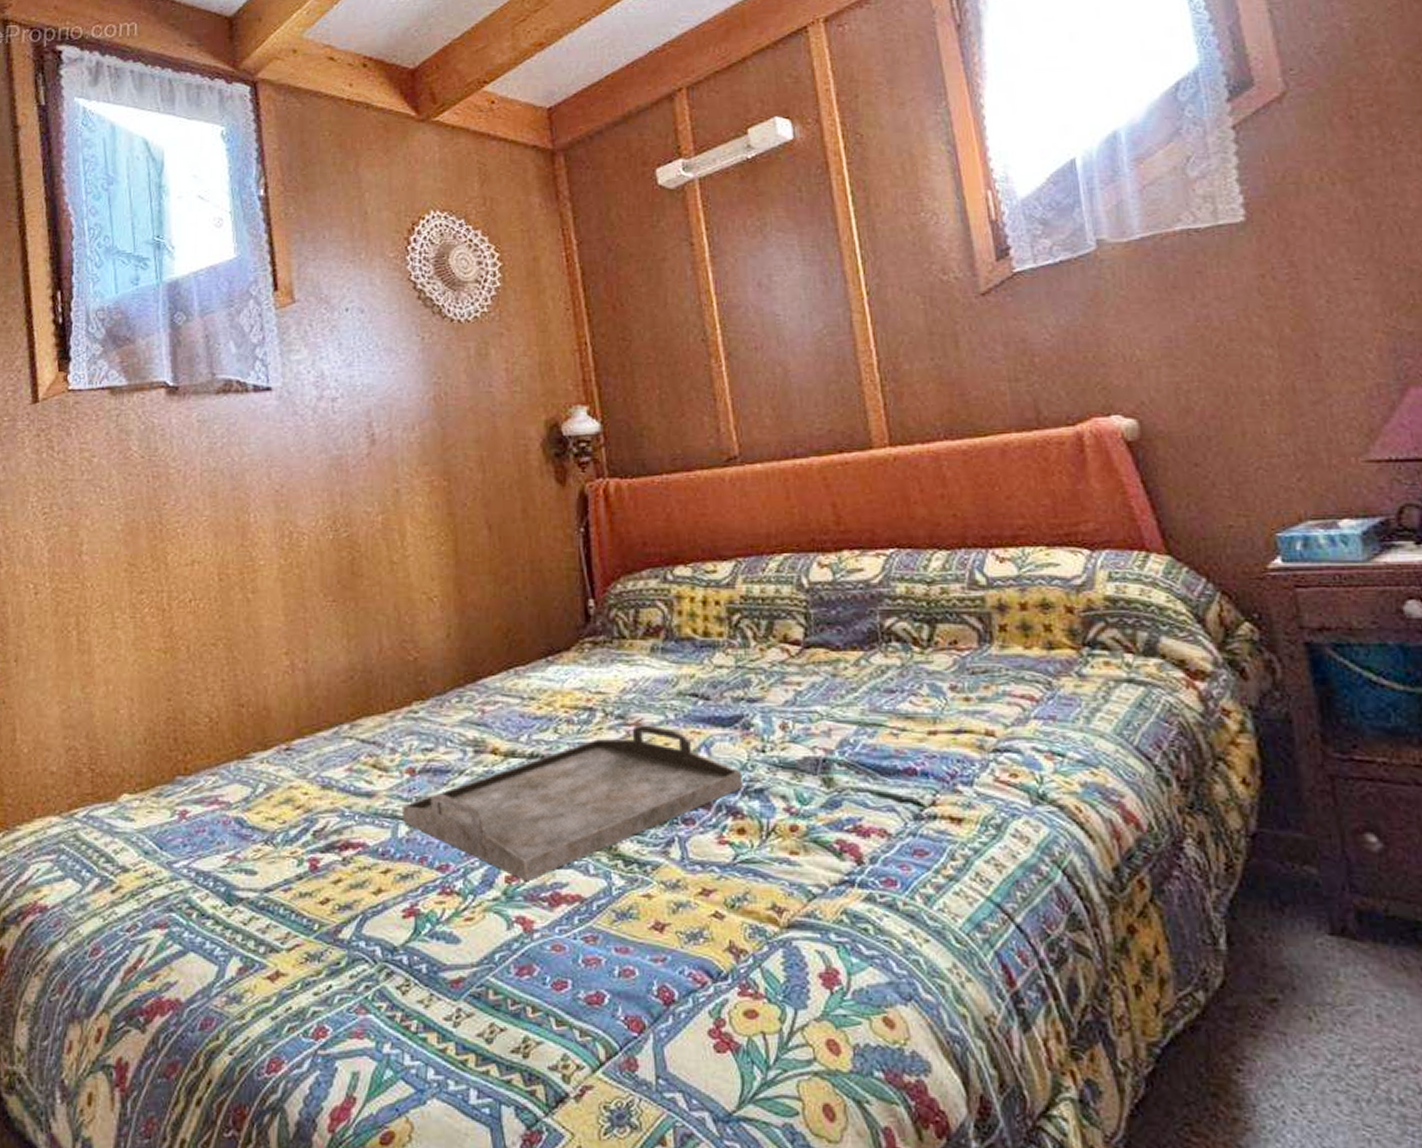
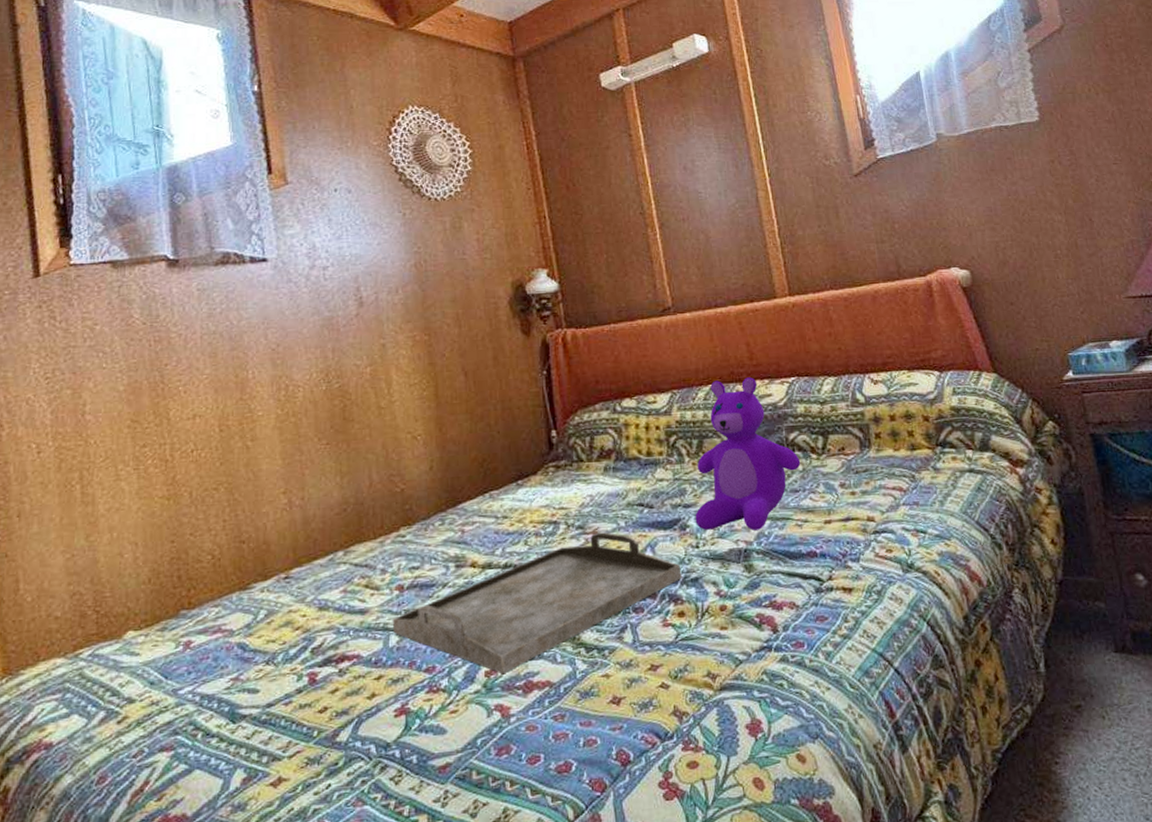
teddy bear: none [761,546,899,736] -> present [695,377,801,531]

